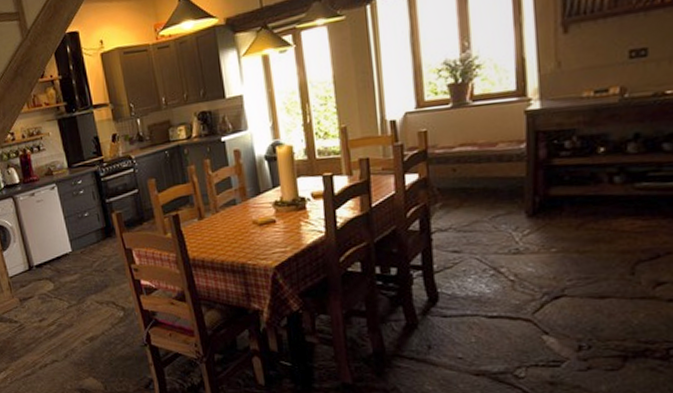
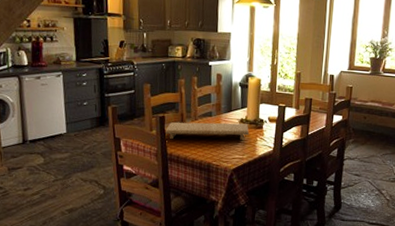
cutting board: none [182,207,290,240] -> present [165,122,250,140]

